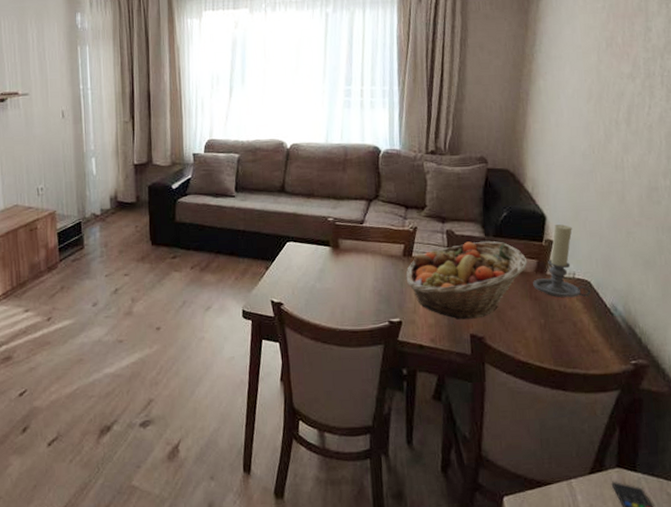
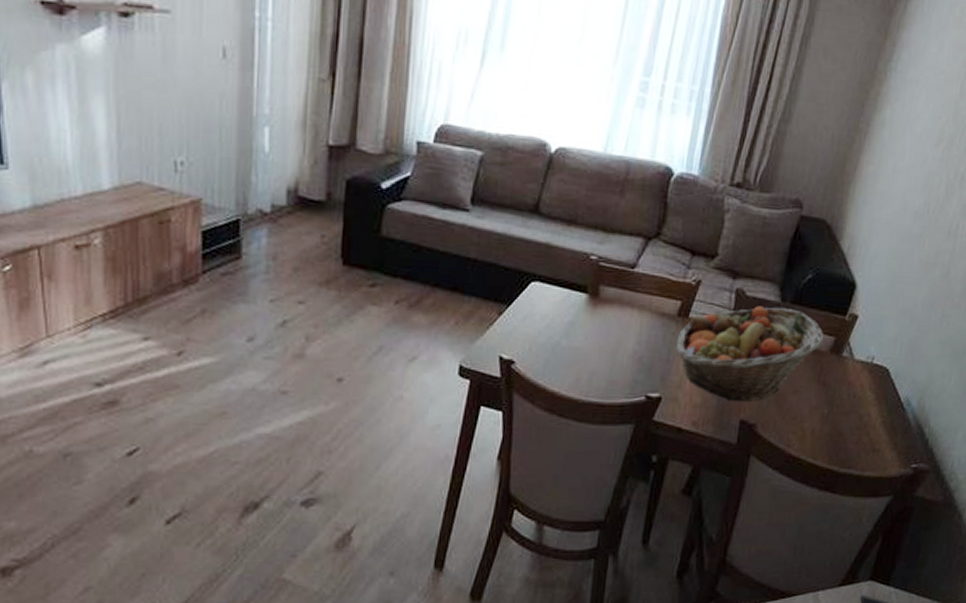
candle holder: present [533,224,591,298] -> none [824,297,887,387]

